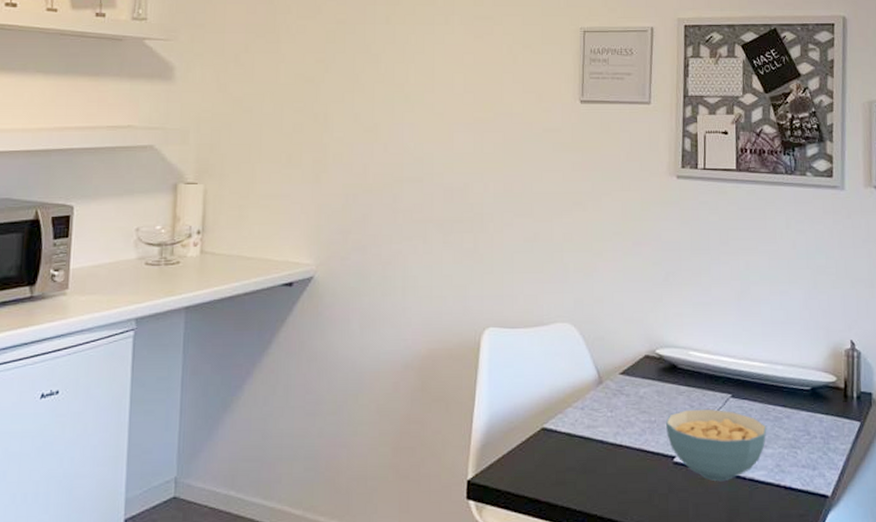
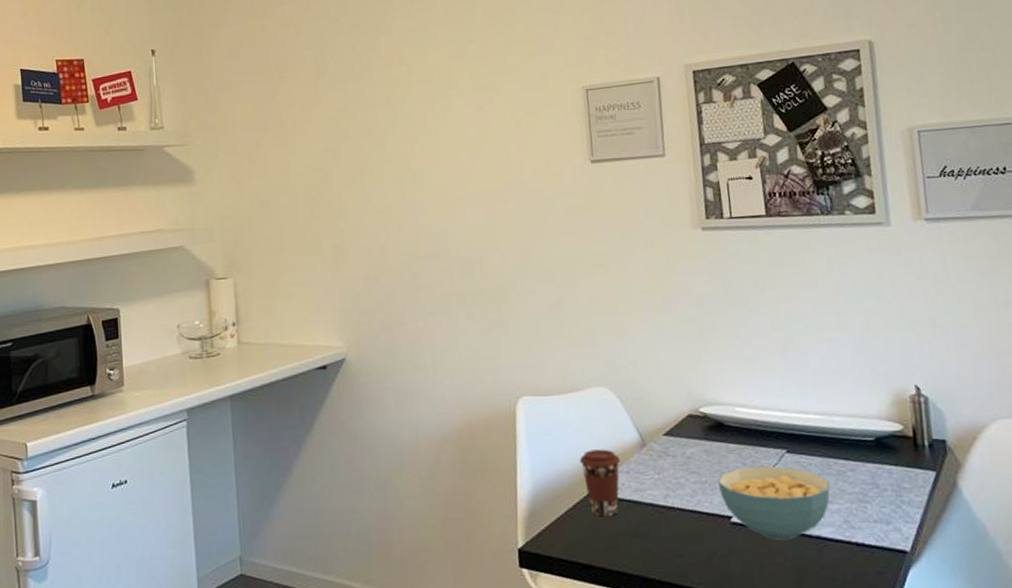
coffee cup: none [537,384,576,452] -> present [579,449,620,517]

